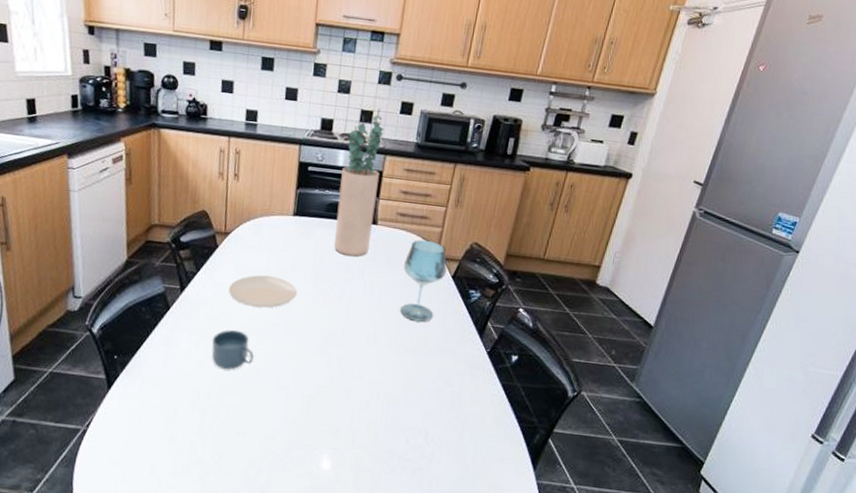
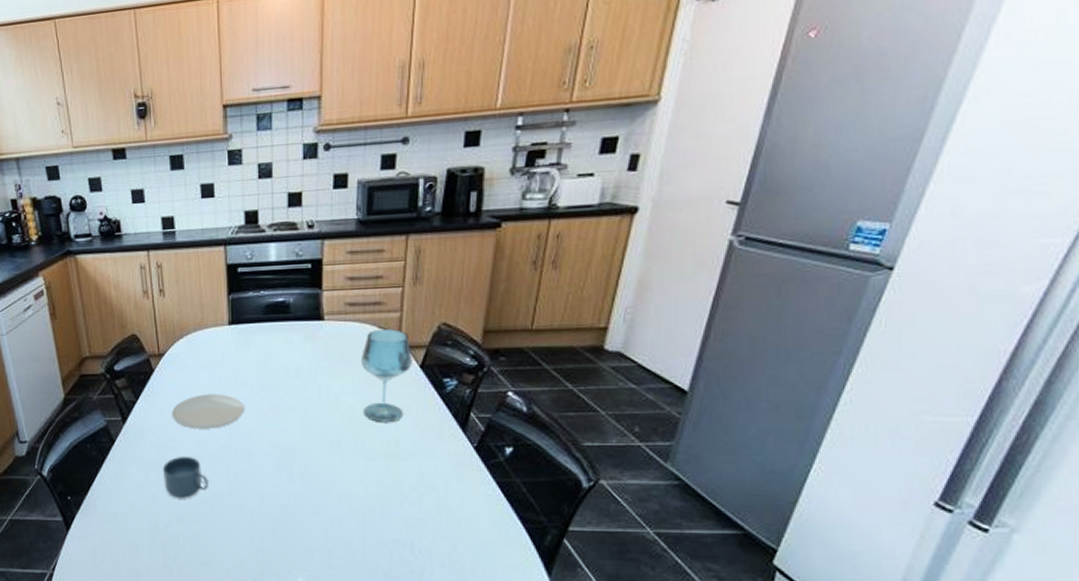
vase: present [333,108,384,257] -> none [276,187,320,360]

